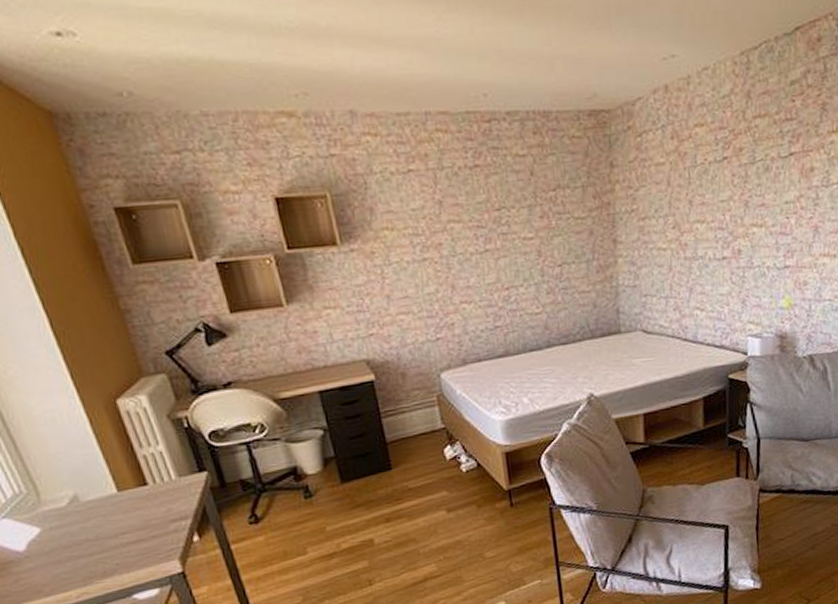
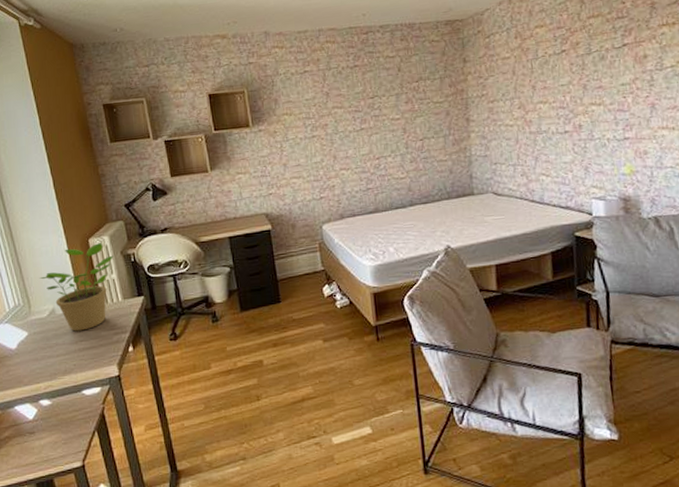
potted plant: none [46,403,158,522] -> present [39,242,114,332]

